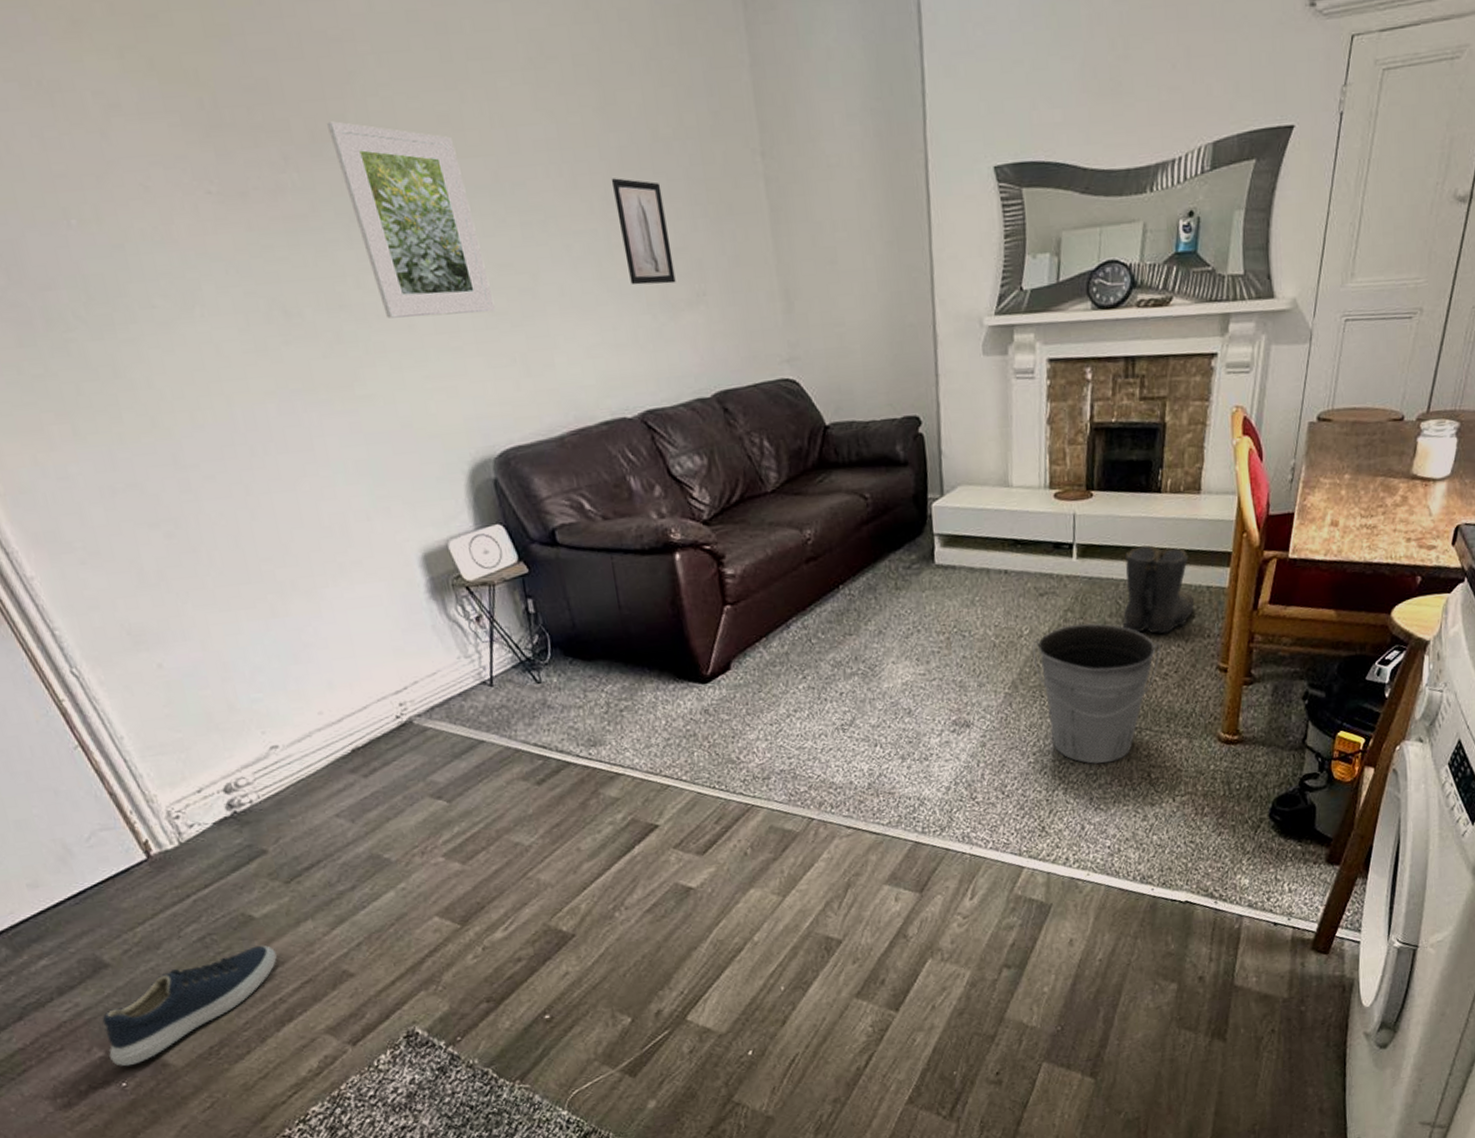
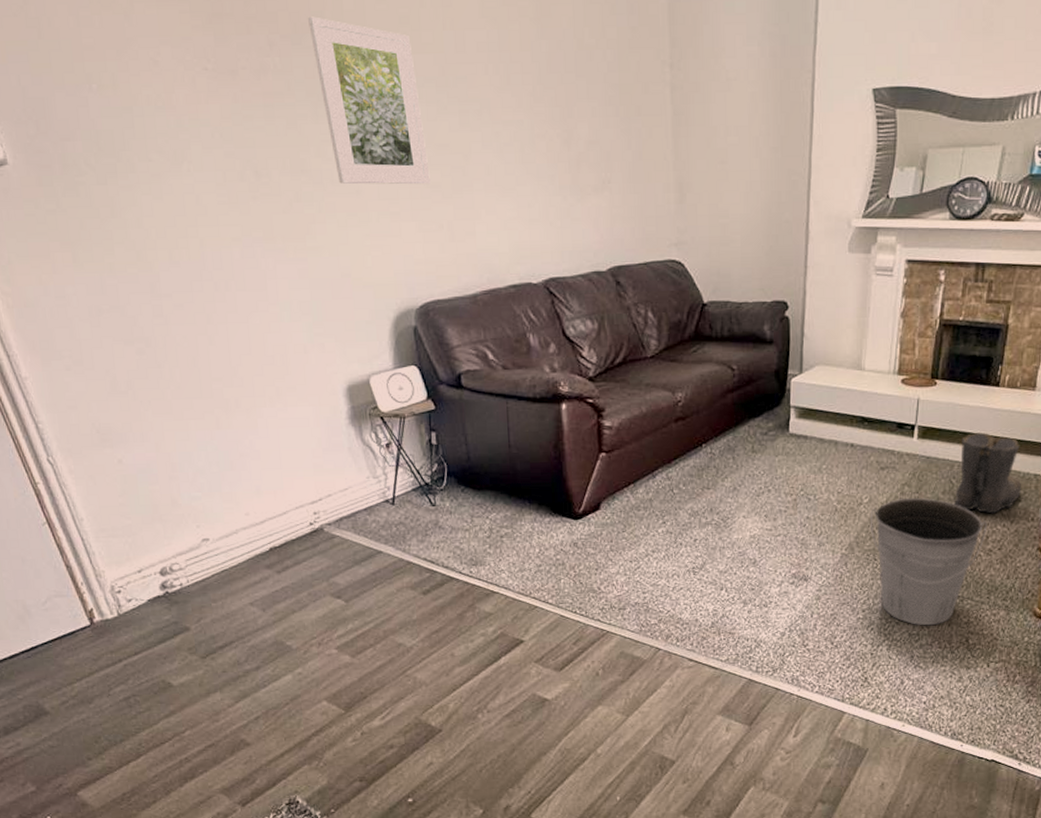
shoe: present [102,945,277,1067] -> none [37,709,187,802]
wall art: present [611,178,676,285] -> none [539,78,586,171]

